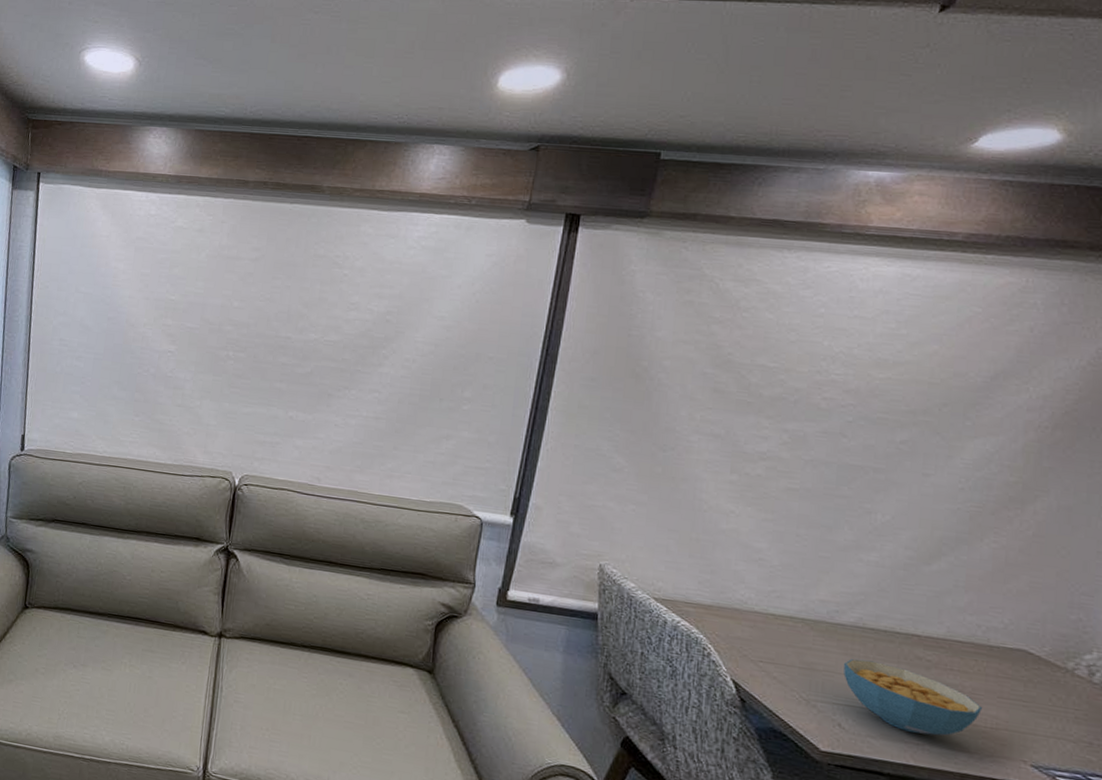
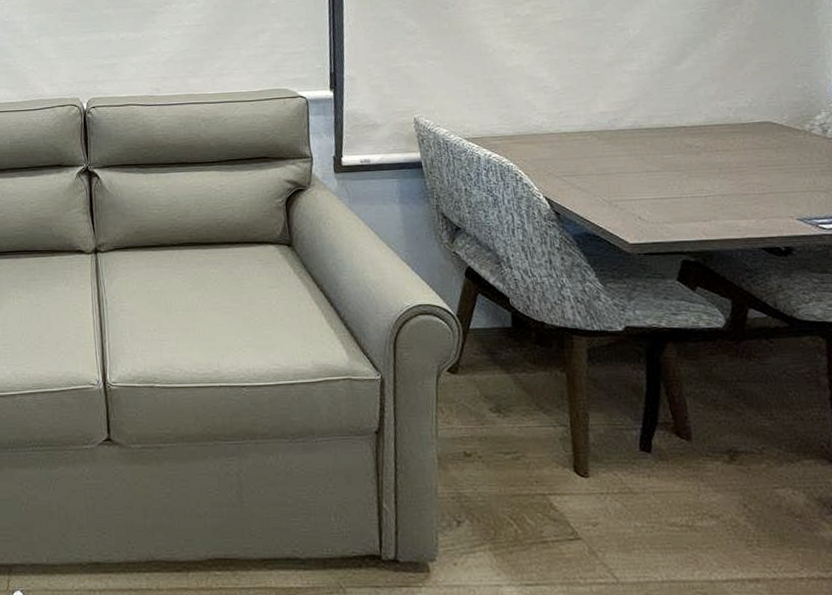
cereal bowl: present [843,658,982,736] -> none [632,156,748,212]

